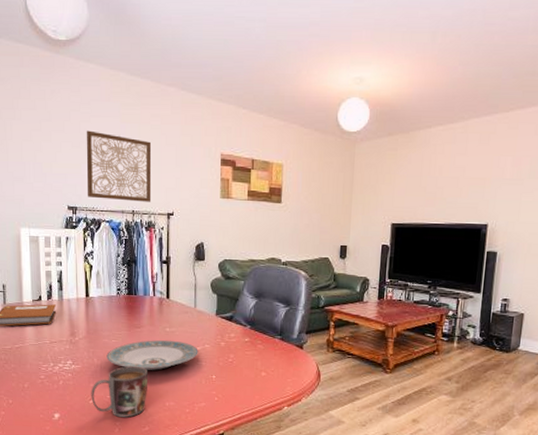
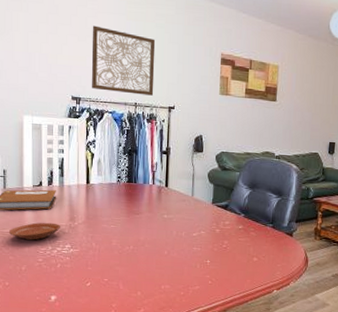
plate: none [11,338,61,357] -> present [9,222,60,240]
mug: present [91,366,147,418] -> none [88,250,145,300]
plate: present [106,340,198,370] -> none [105,226,194,255]

